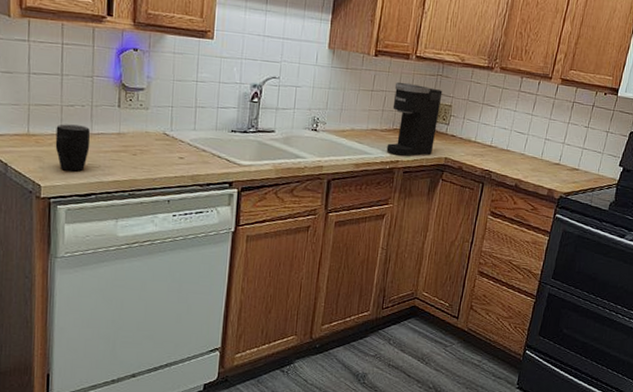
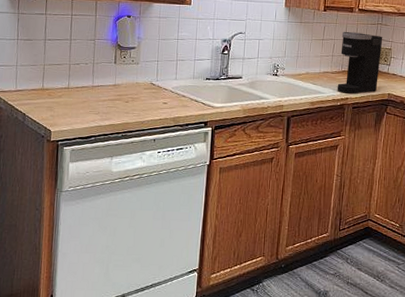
mug: present [55,124,91,172] -> none [63,79,92,118]

